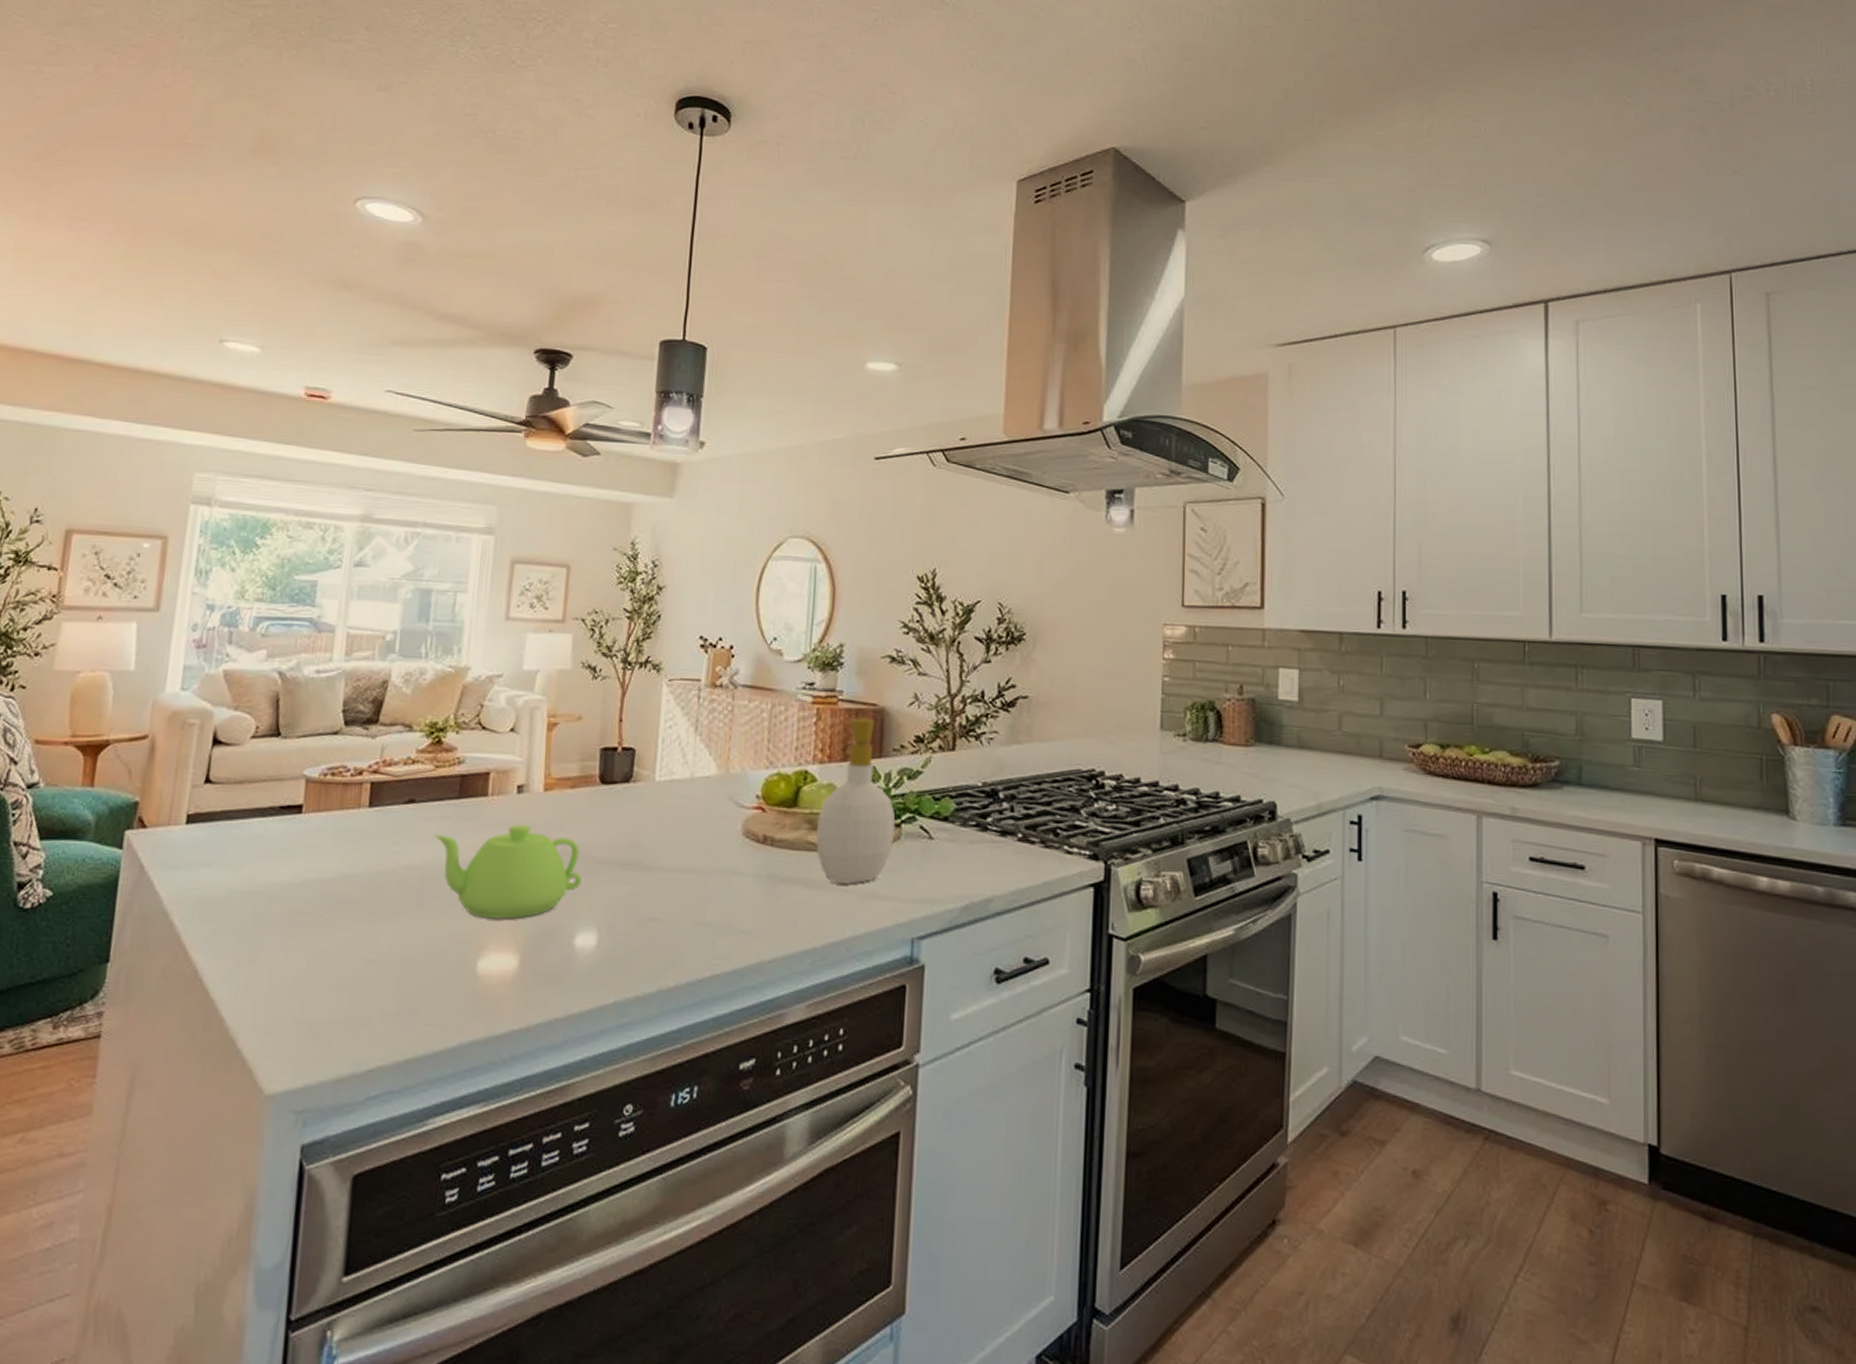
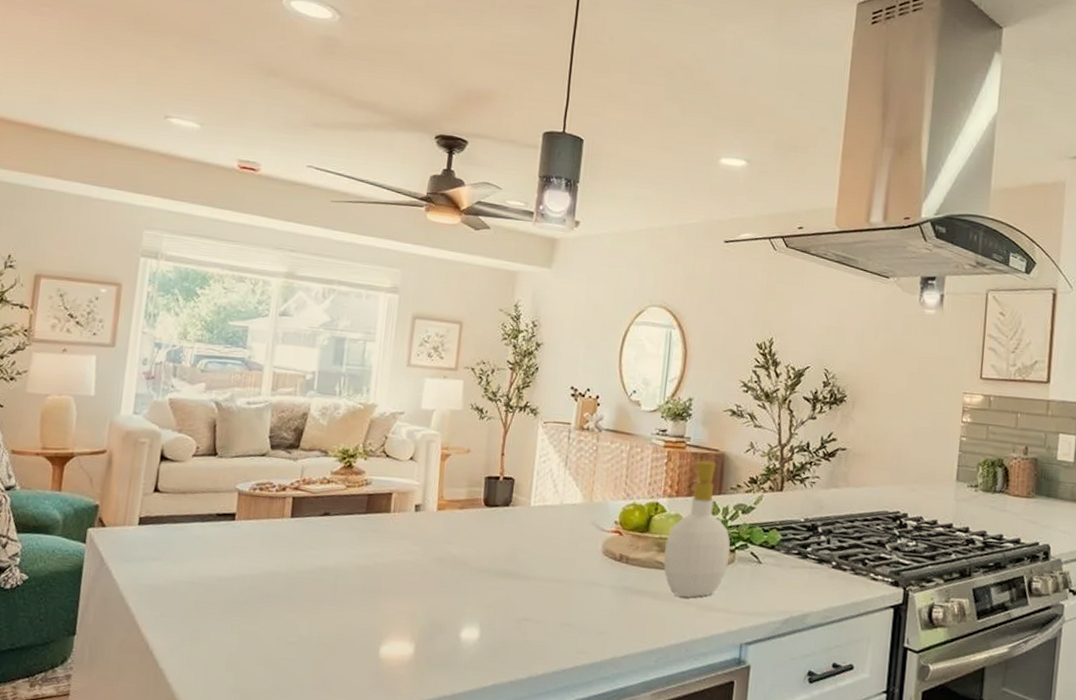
teapot: present [434,825,581,920] -> none [345,537,467,614]

